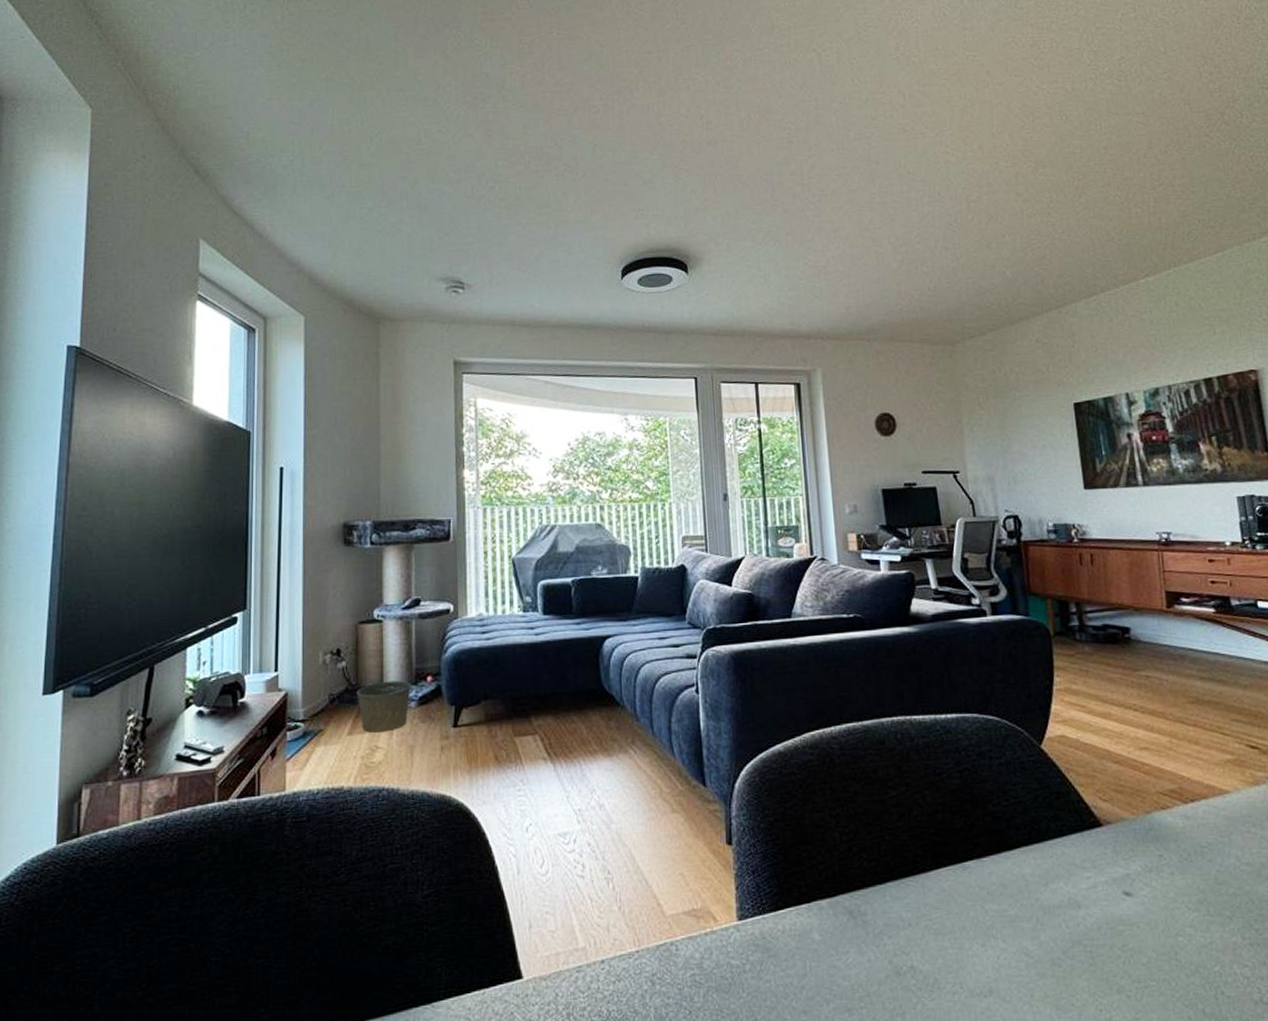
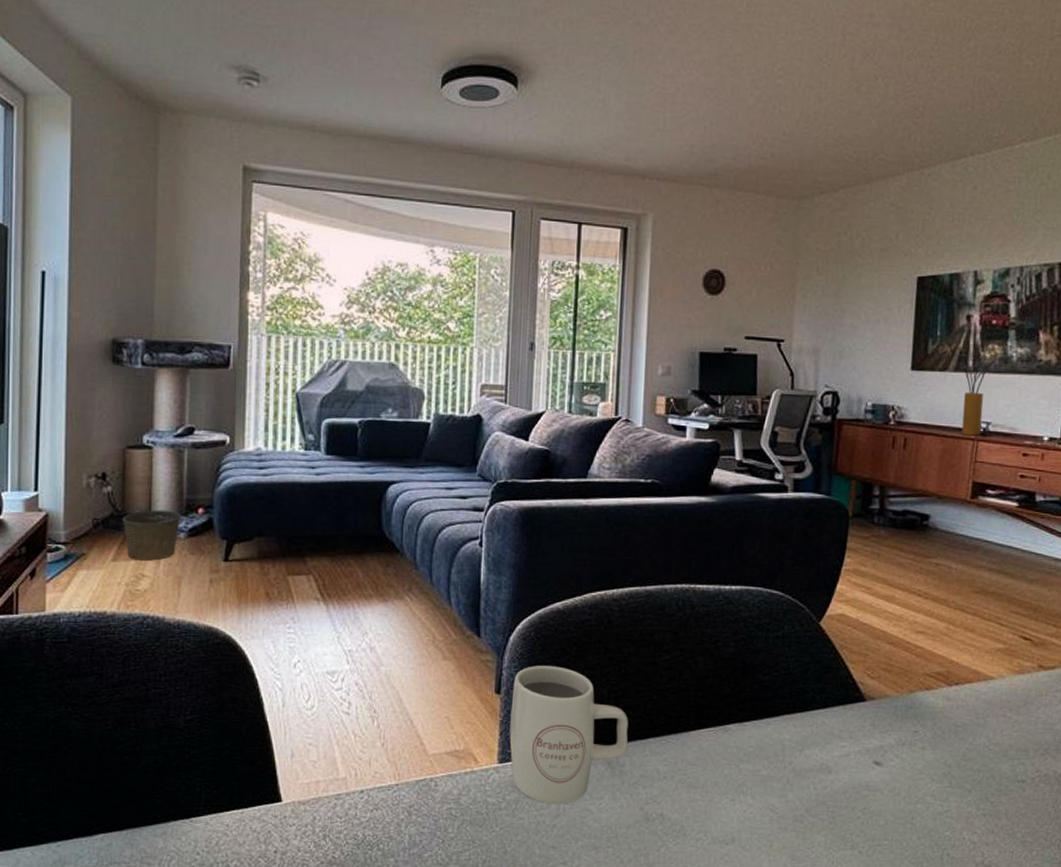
mug: none [744,811,868,963] -> present [509,666,629,805]
vase: none [1129,468,1164,548] -> present [960,355,998,437]

